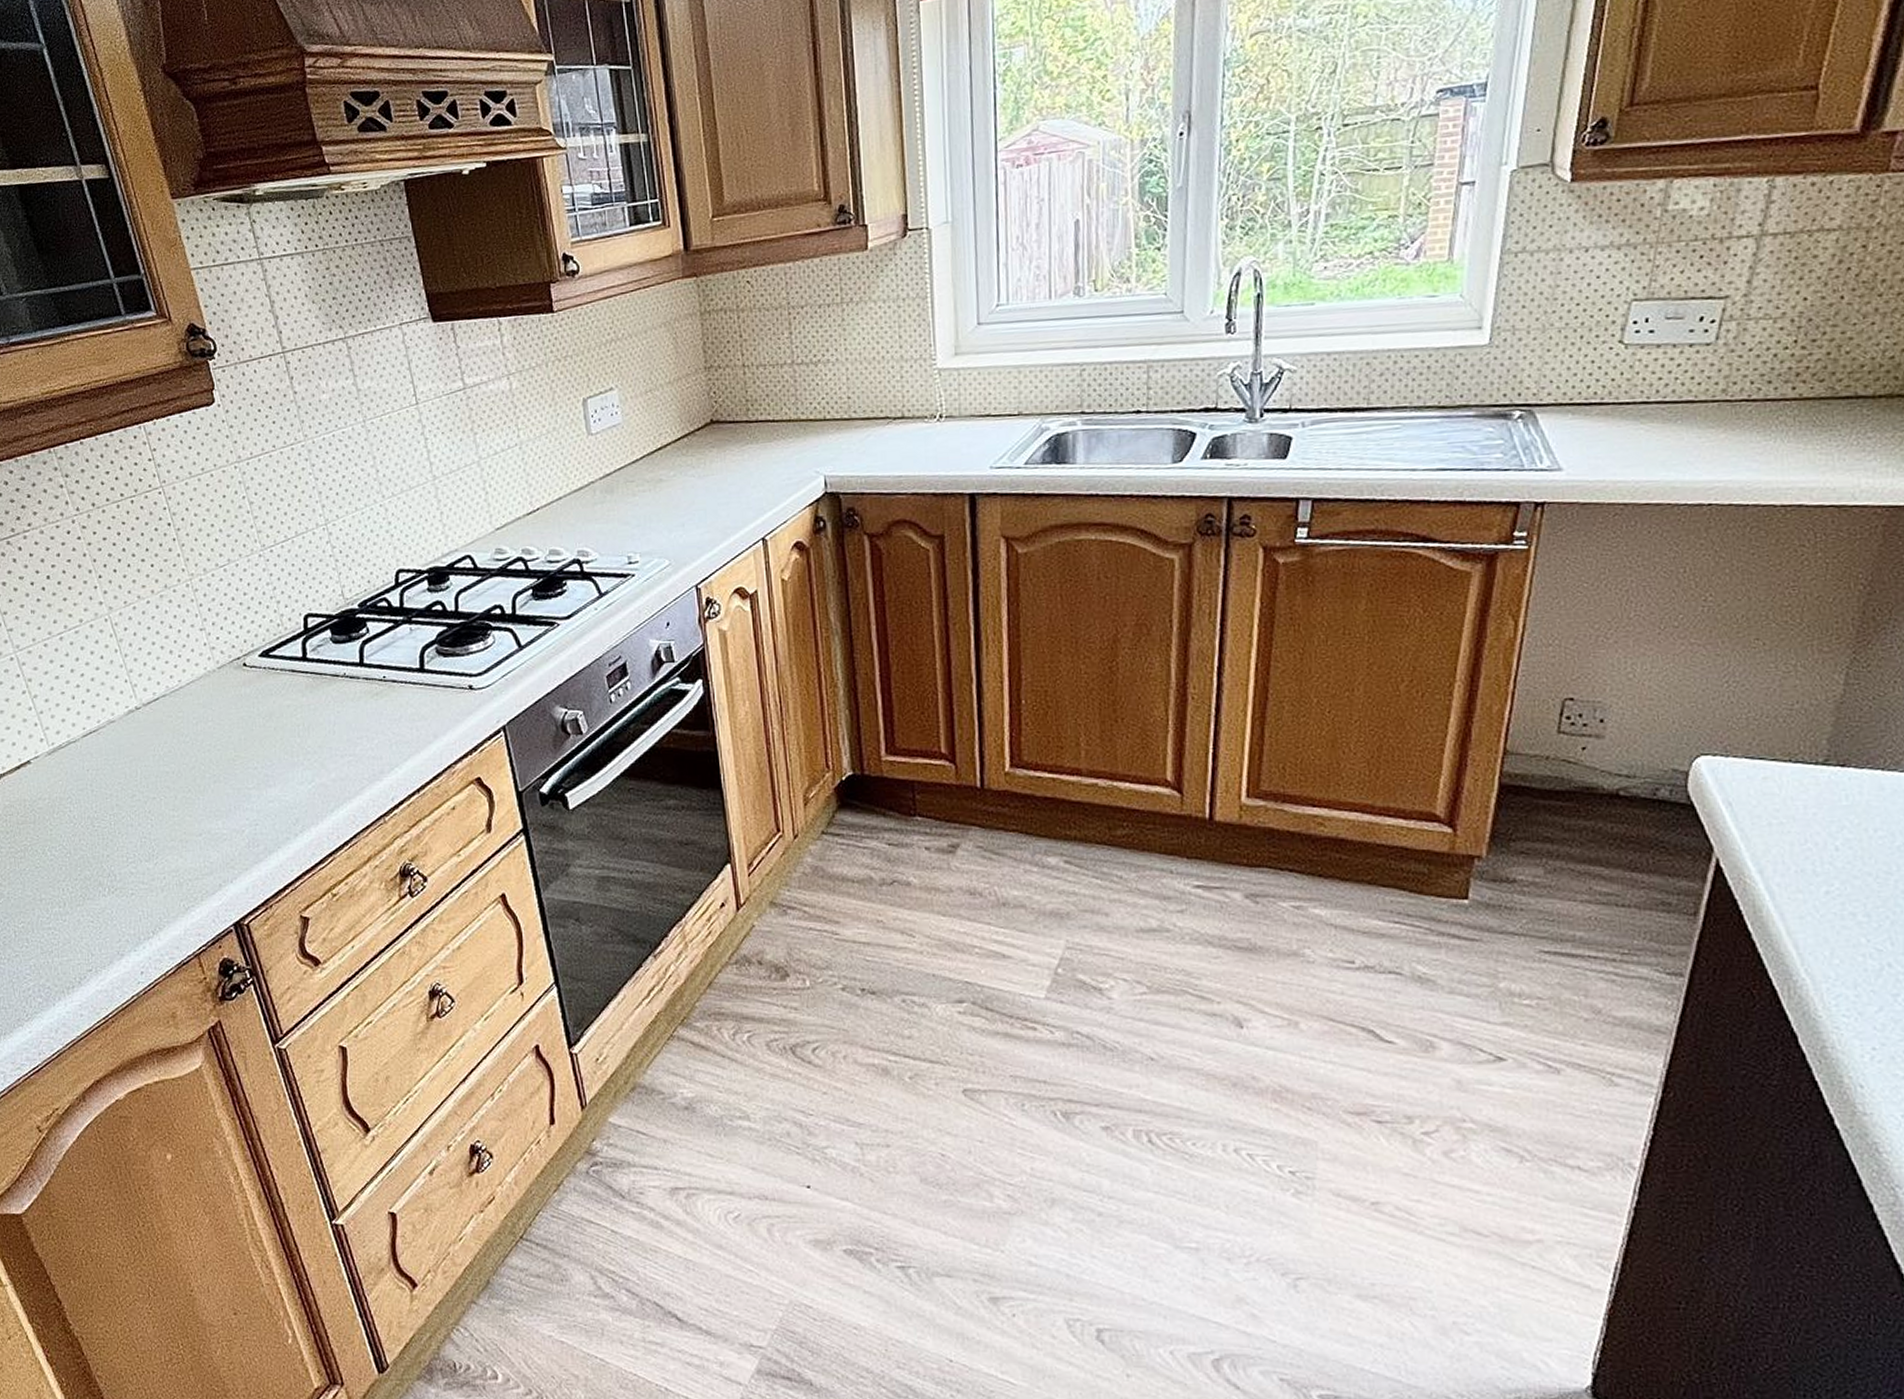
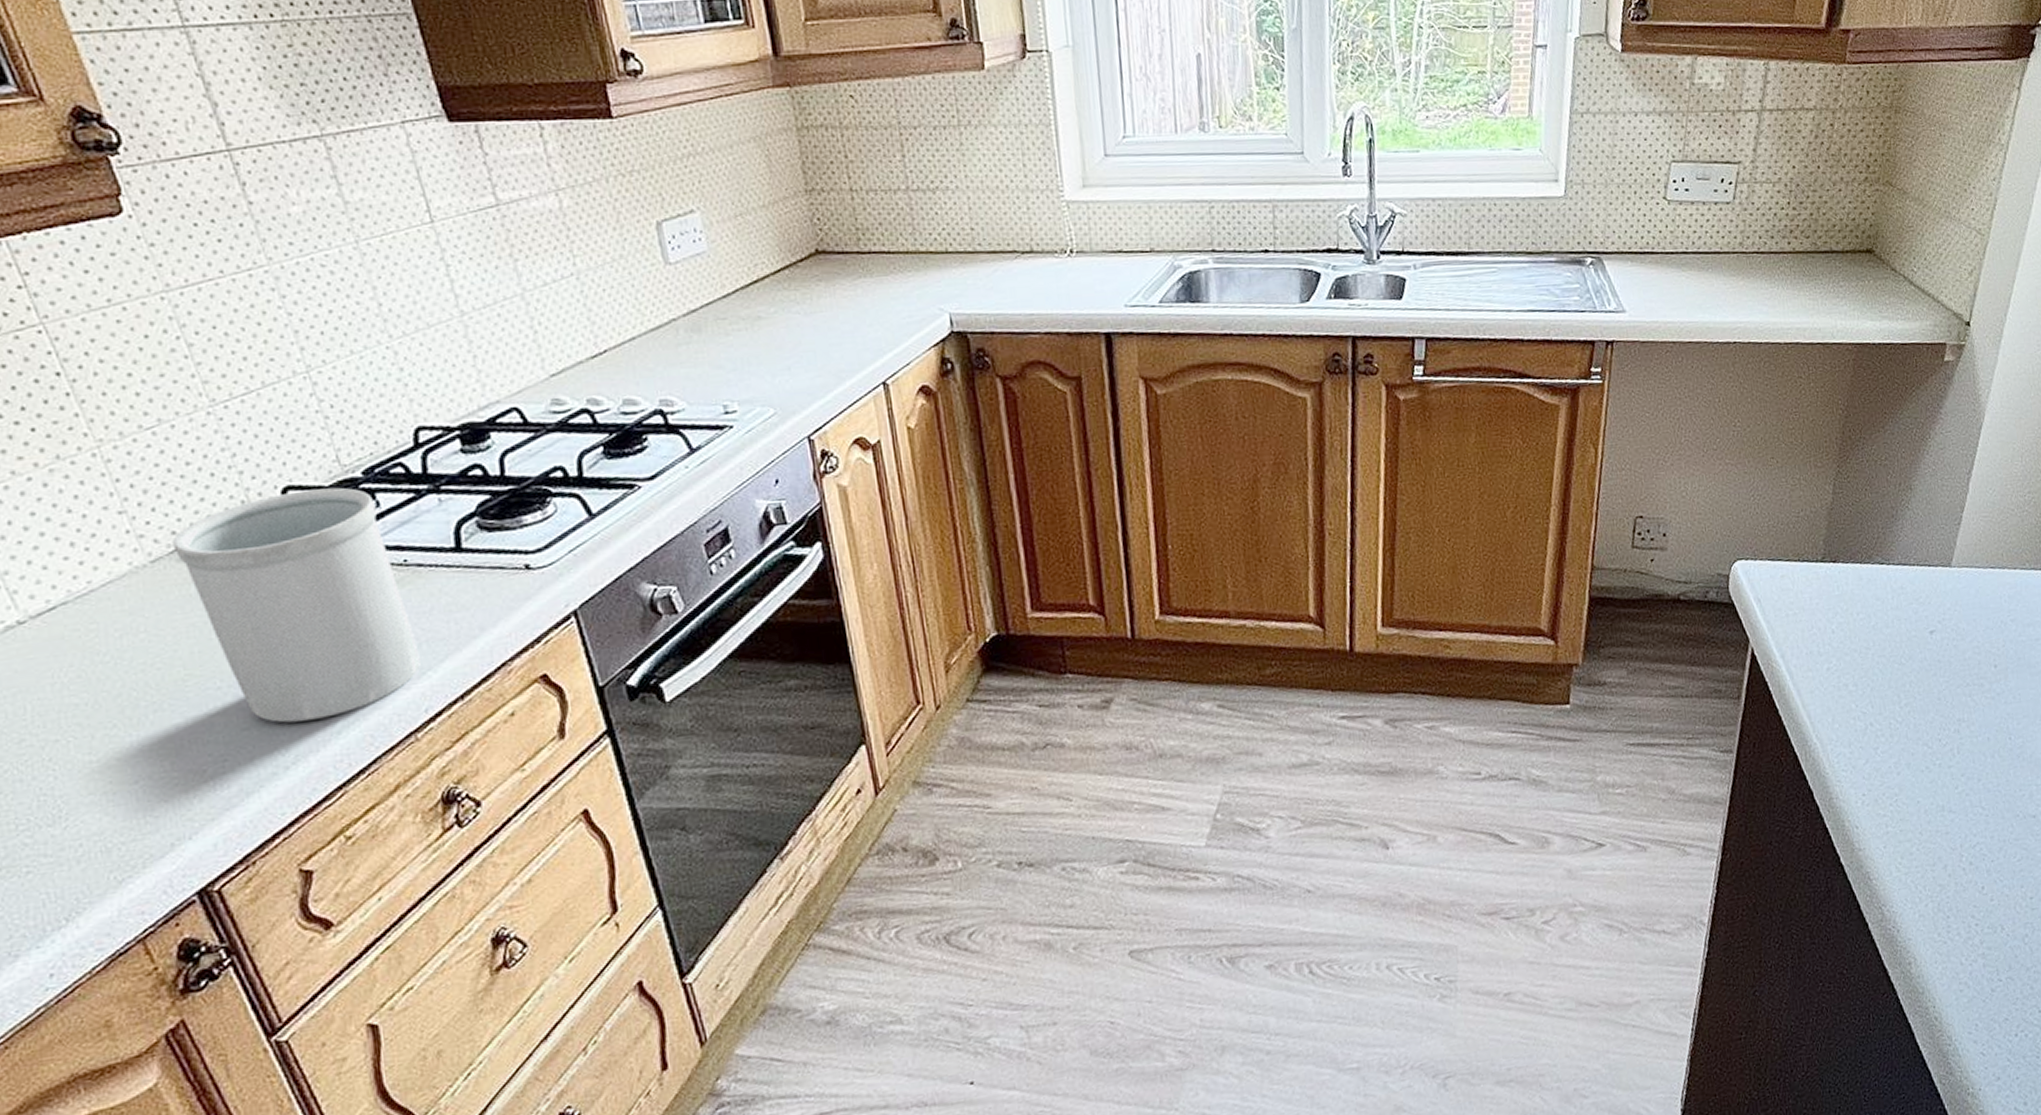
utensil holder: none [232,616,390,799] -> present [172,487,421,723]

